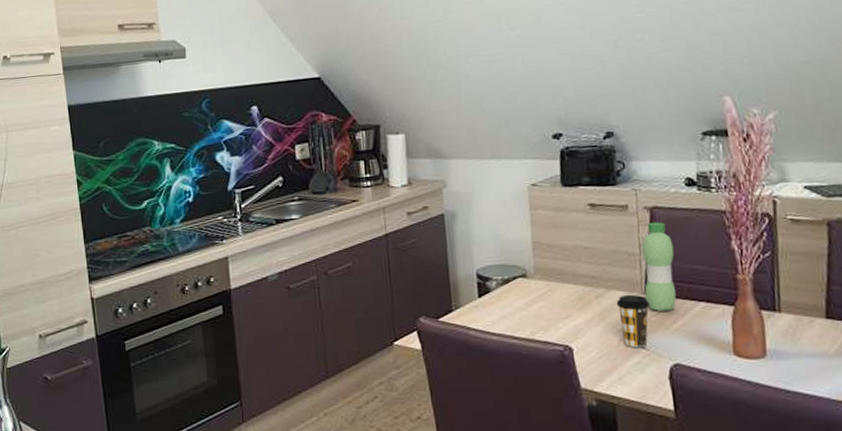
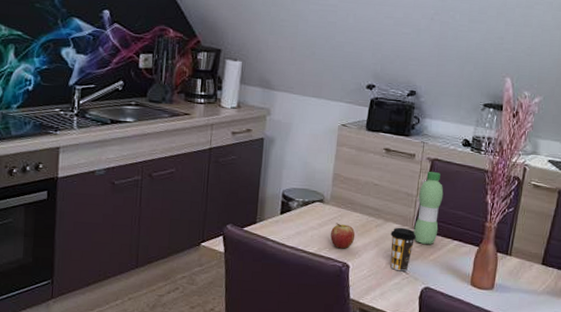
fruit: none [542,299,573,329] -> present [330,223,356,249]

